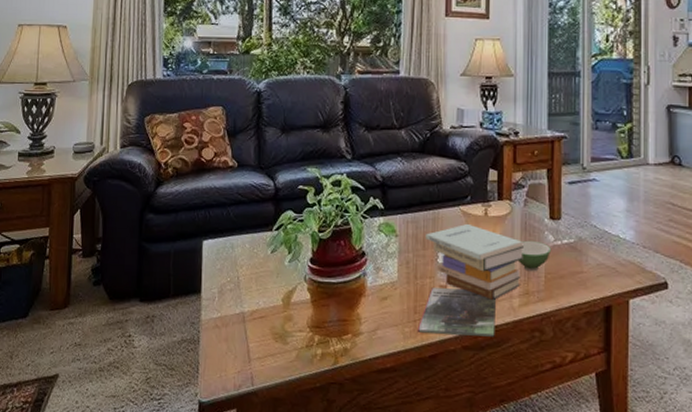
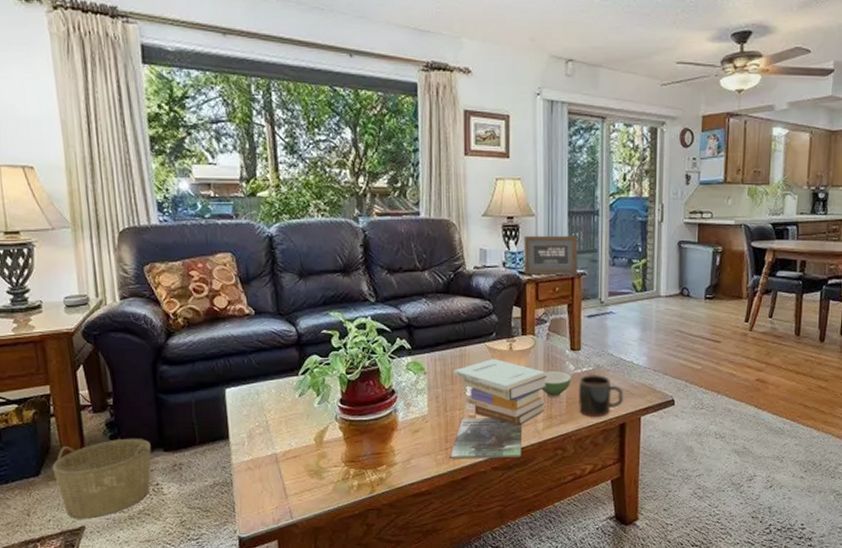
basket: none [39,286,130,367] -> present [52,439,152,519]
picture frame: none [501,96,558,137] -> present [524,235,578,274]
mug: none [557,246,610,297] -> present [578,374,624,418]

